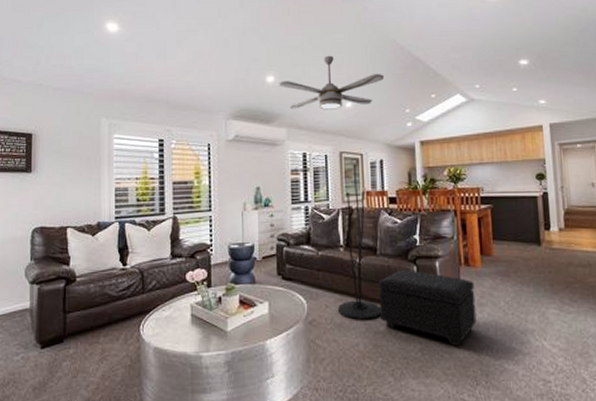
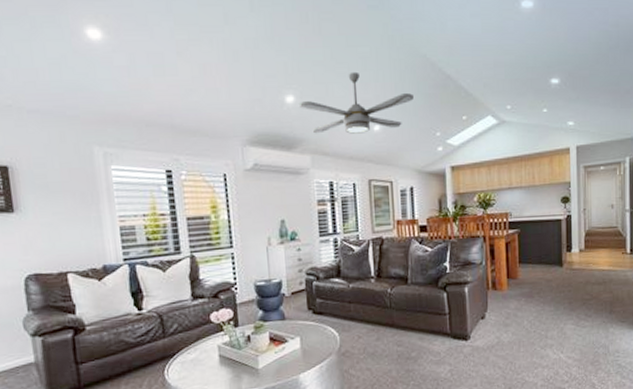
floor lamp: present [337,159,382,320] -> none [370,187,413,348]
footstool: present [378,269,477,347] -> none [409,296,502,366]

